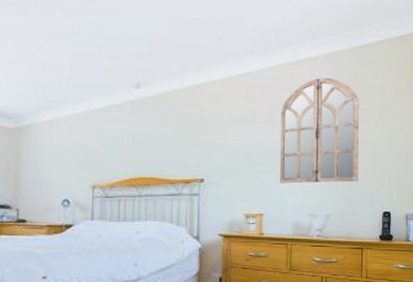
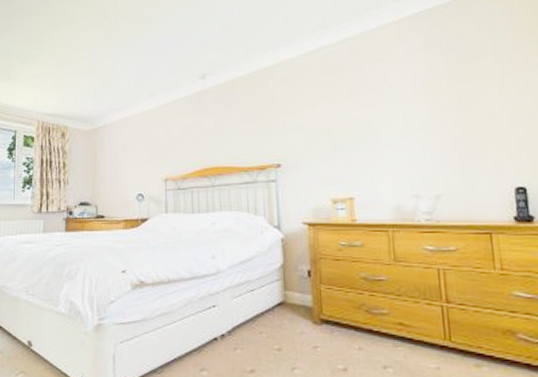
home mirror: present [279,77,359,184] -> none [363,39,474,162]

